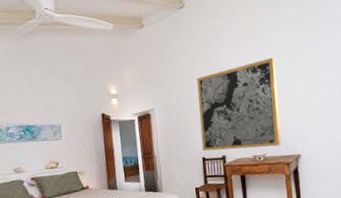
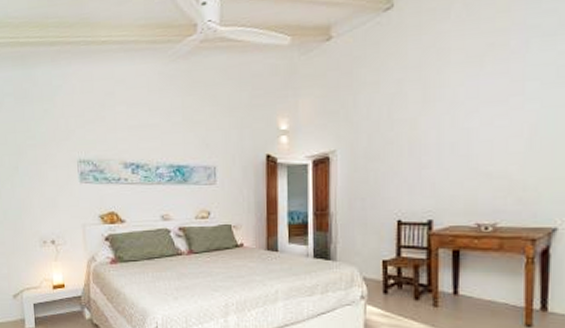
wall art: present [197,57,282,152] -> none [399,78,533,213]

